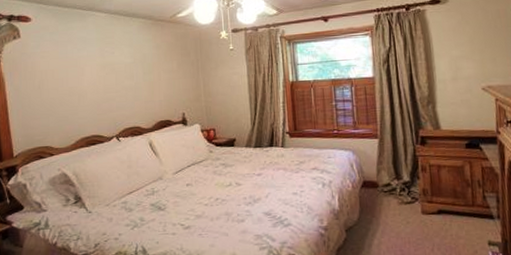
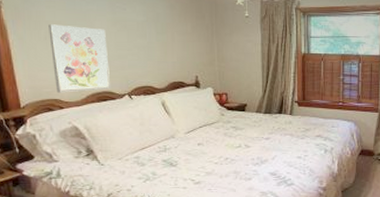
wall art: none [42,73,100,140] -> present [49,24,111,93]

